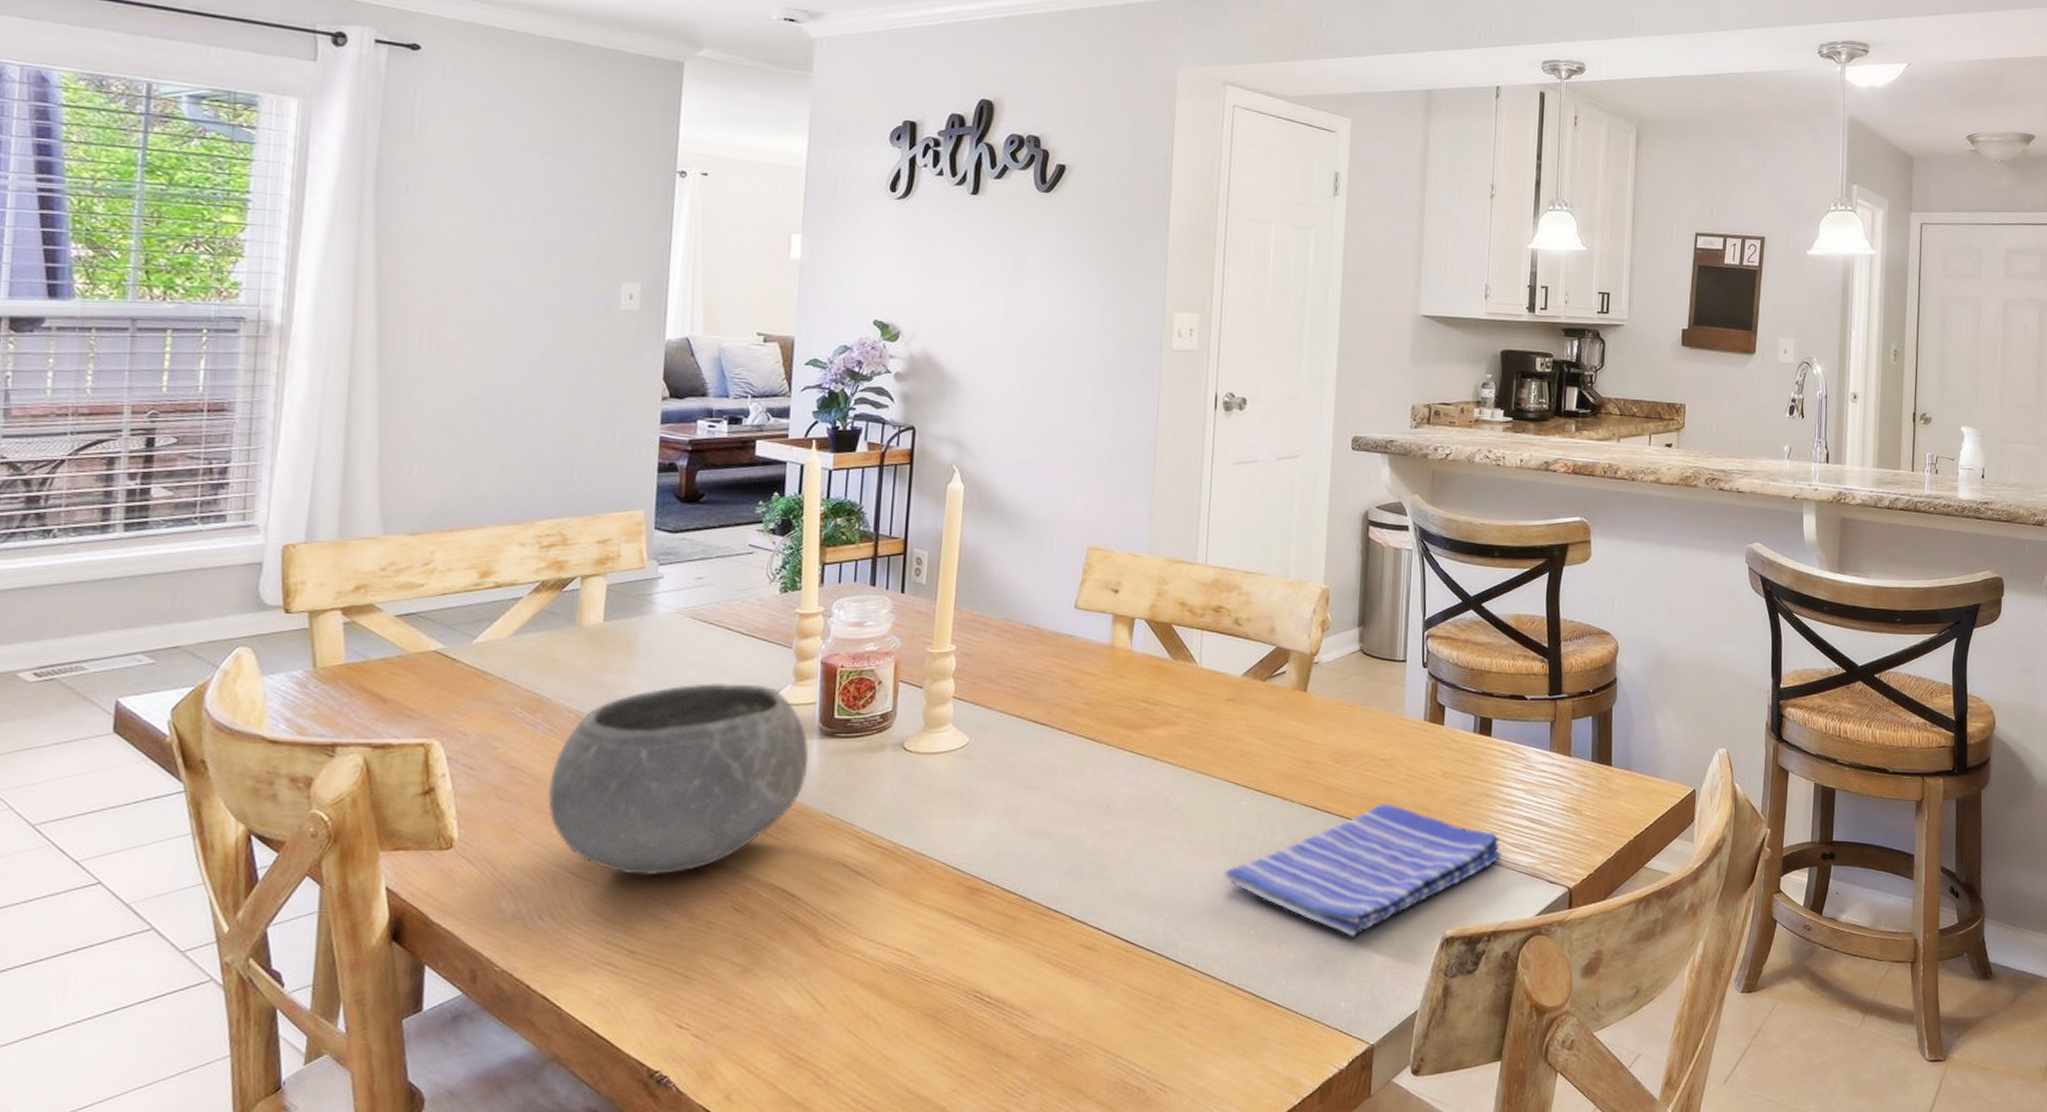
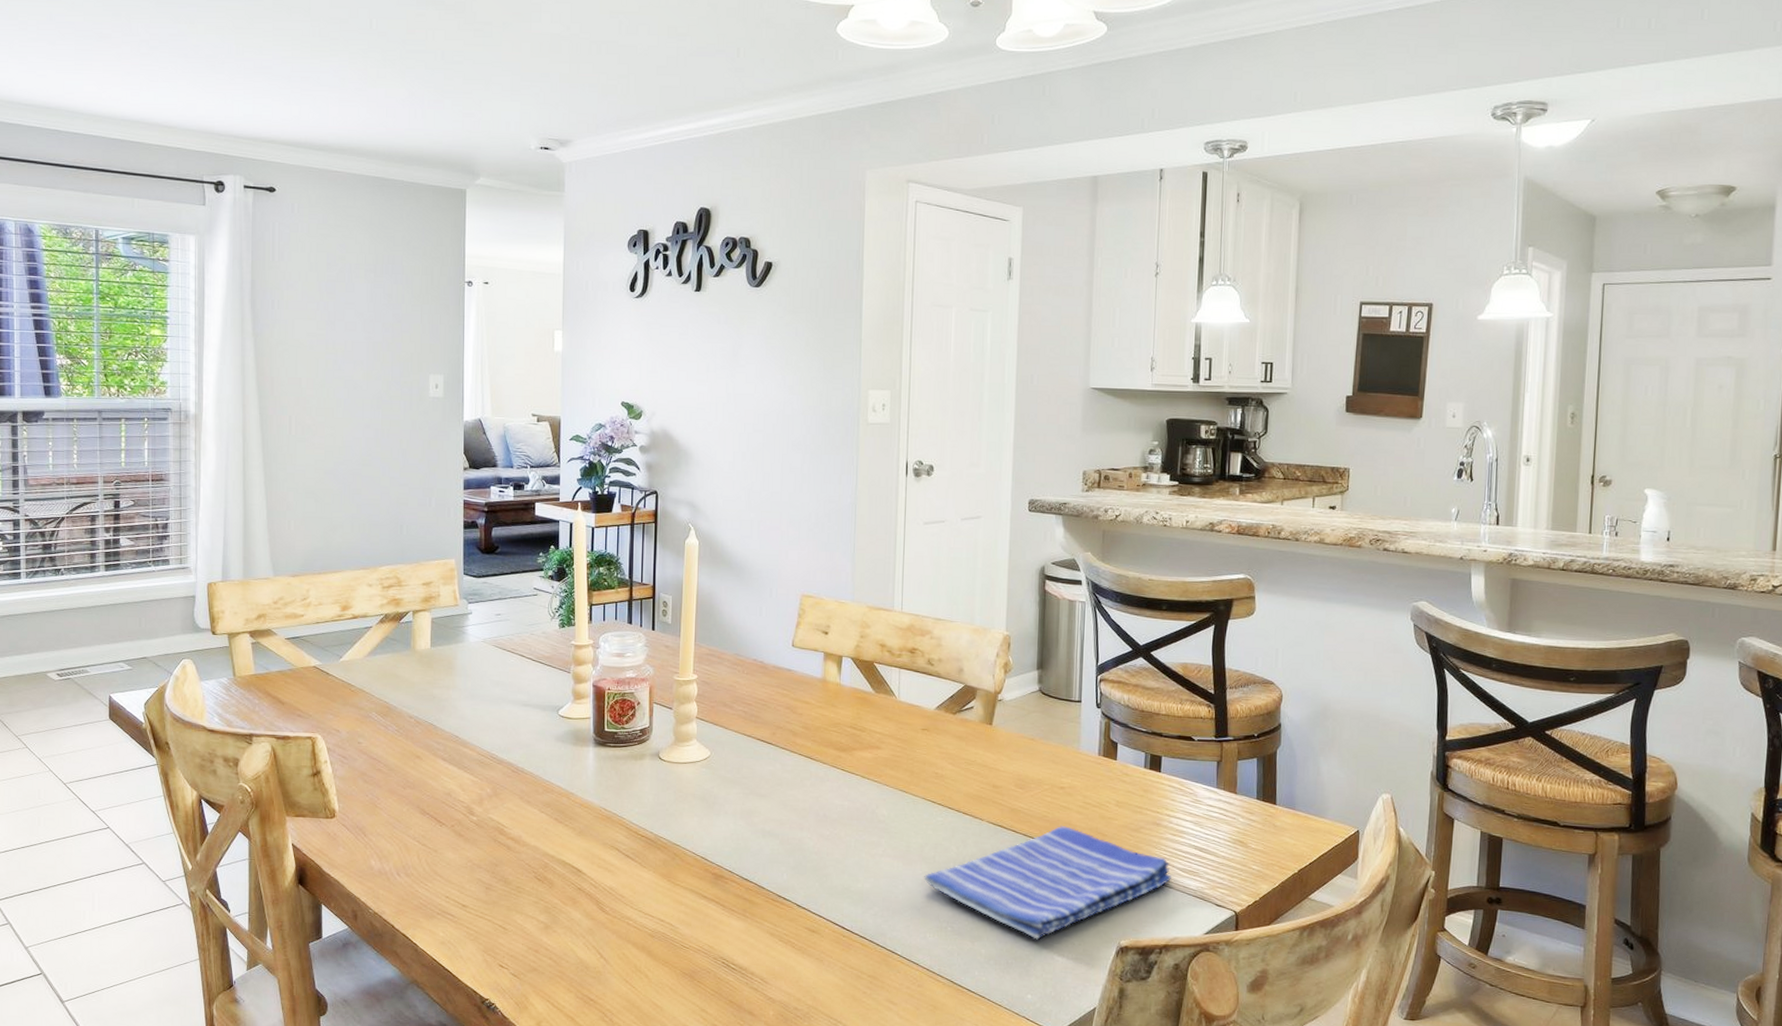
bowl: present [547,683,810,875] -> none [398,699,587,848]

